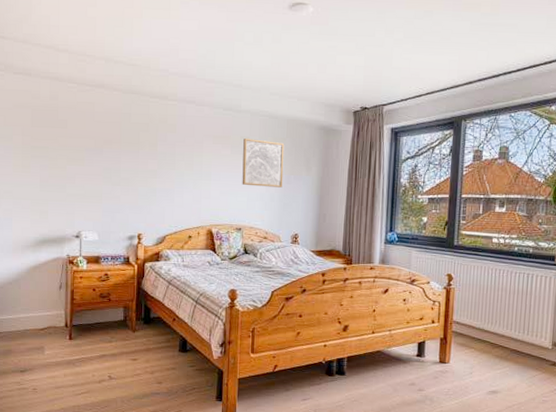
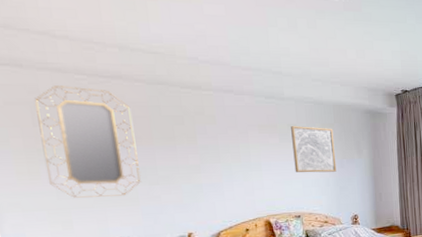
home mirror: none [35,92,107,193] -> present [33,85,141,198]

